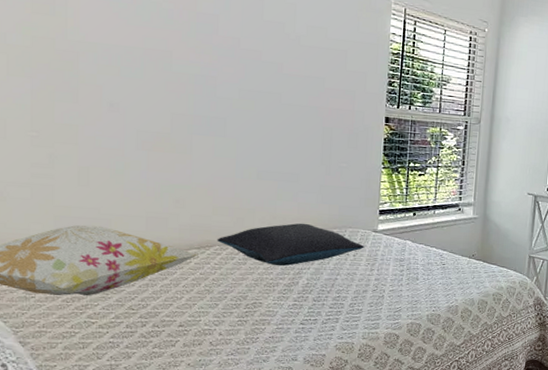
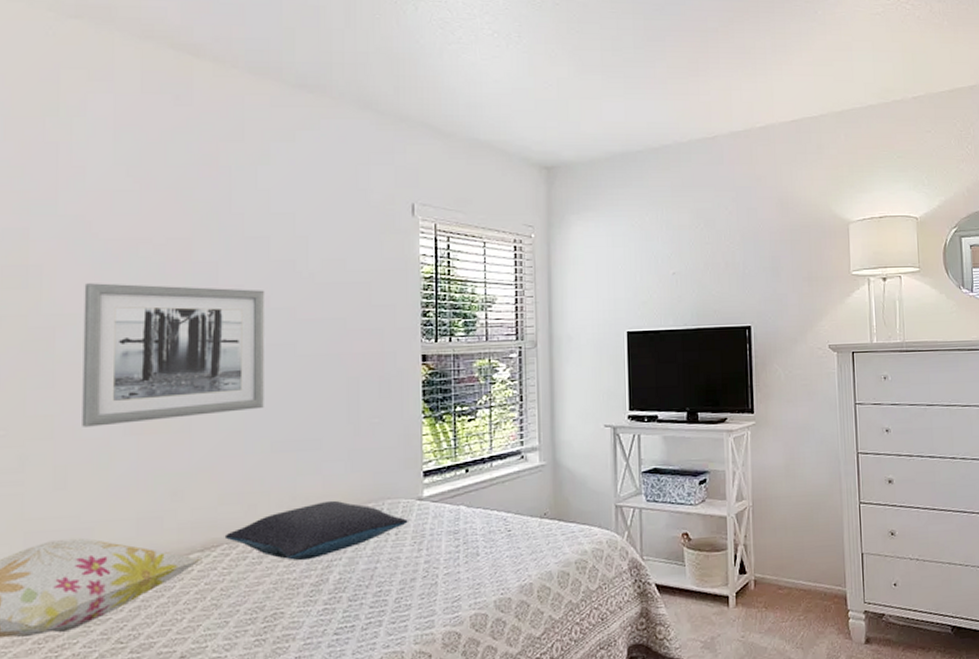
wall art: none [102,18,258,143] -> present [82,283,265,427]

